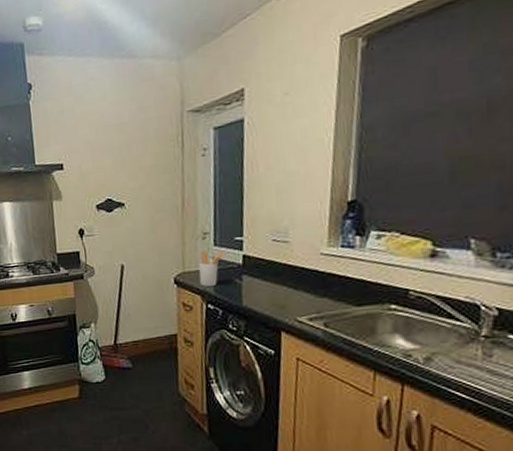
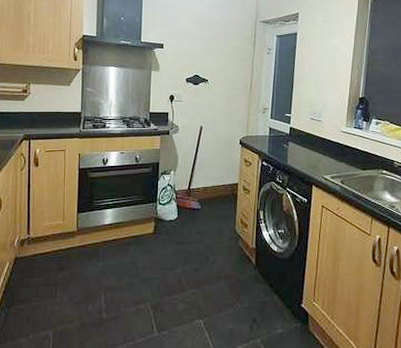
utensil holder: present [199,250,225,287] -> none [258,121,278,148]

